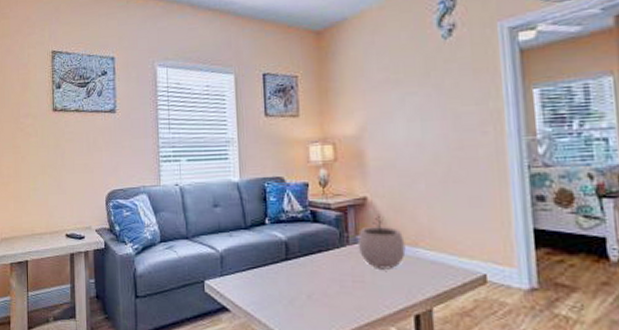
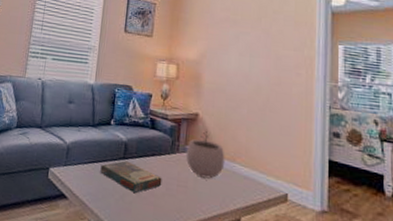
board game: none [261,262,334,295] -> present [100,161,162,193]

